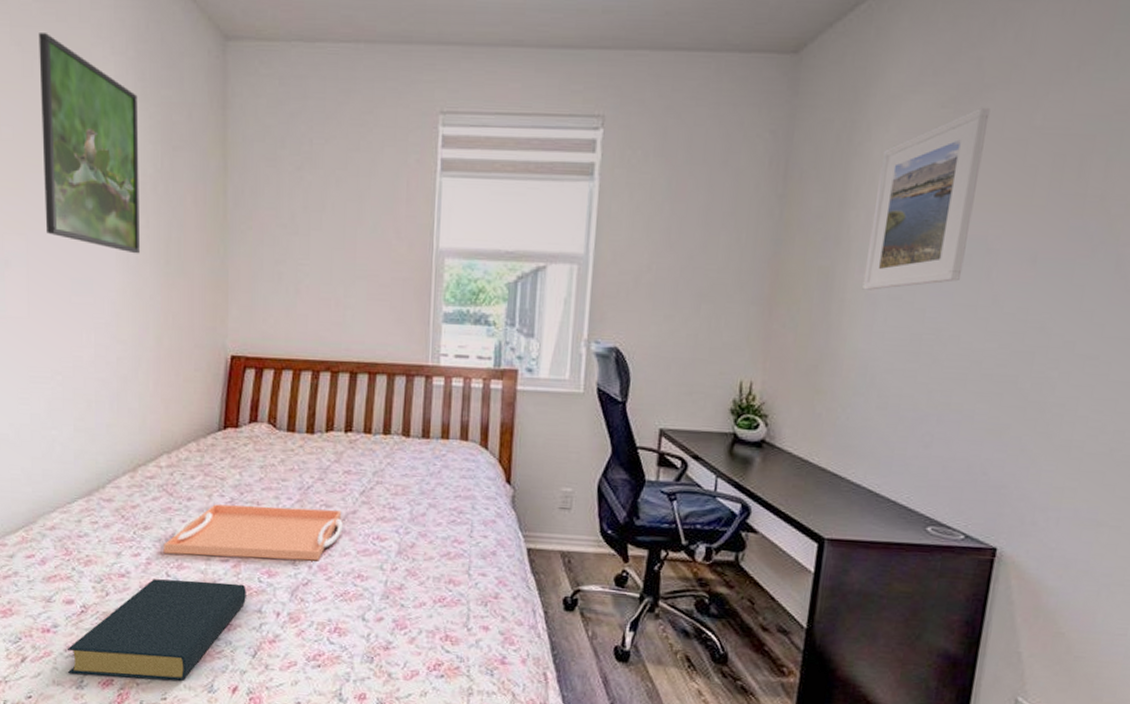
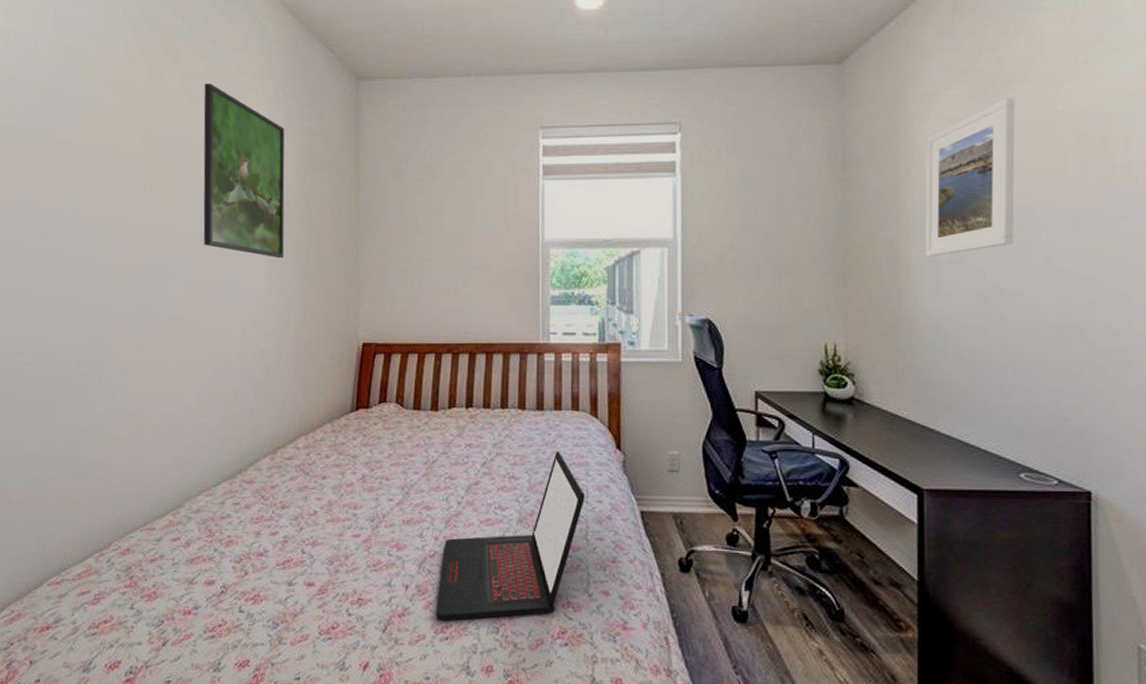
hardback book: present [66,579,246,681] -> none [206,556,377,659]
serving tray: present [163,504,343,561] -> none [299,481,466,533]
laptop: none [309,483,469,650] -> present [436,452,585,621]

